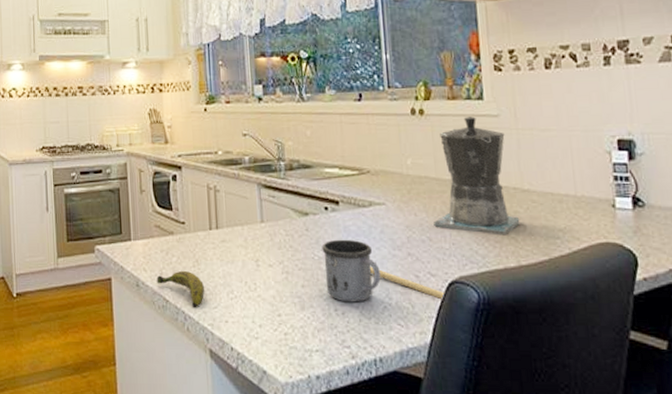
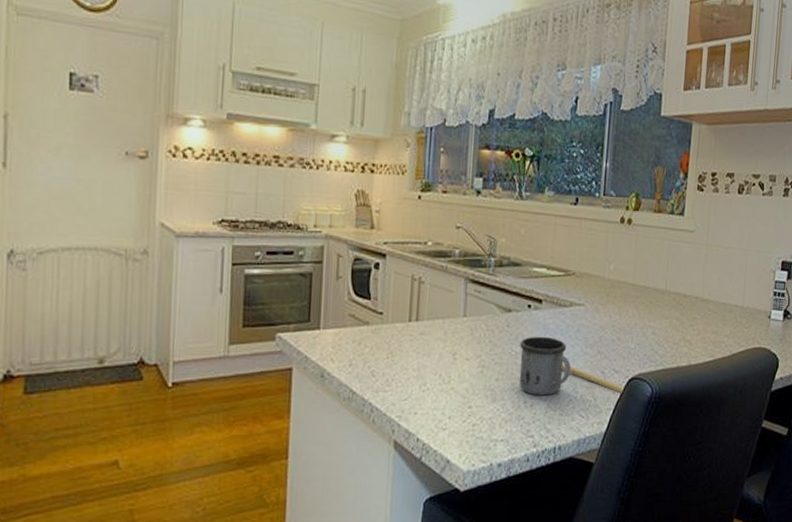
banana: present [156,270,205,308] -> none [344,362,397,400]
coffee maker: present [434,117,520,236] -> none [624,230,696,338]

